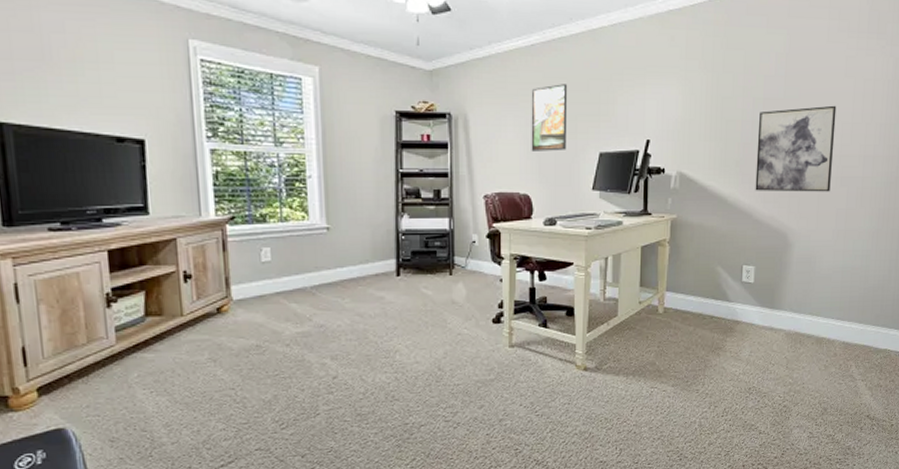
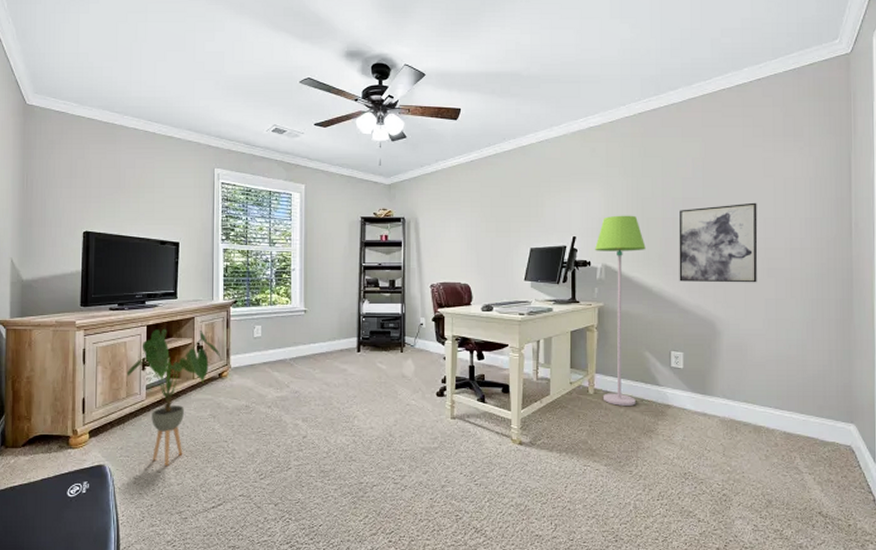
house plant: none [84,253,219,423] -> present [126,328,221,466]
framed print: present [531,84,568,151] -> none [471,191,502,248]
floor lamp: none [670,116,723,324] -> present [595,215,646,406]

